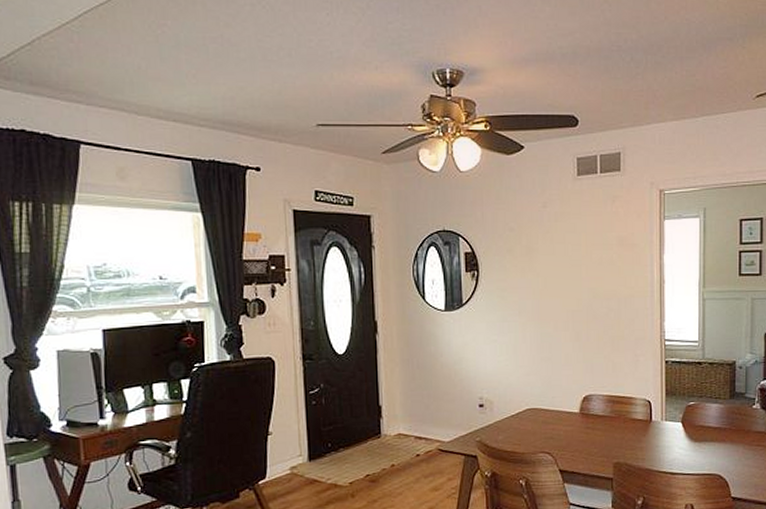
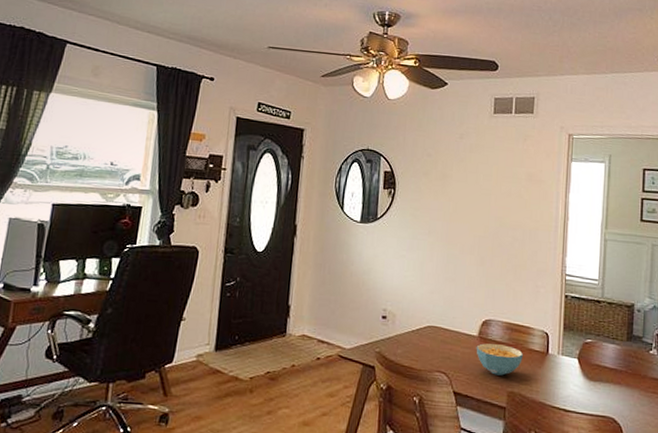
cereal bowl: none [578,418,626,449] -> present [476,343,523,376]

